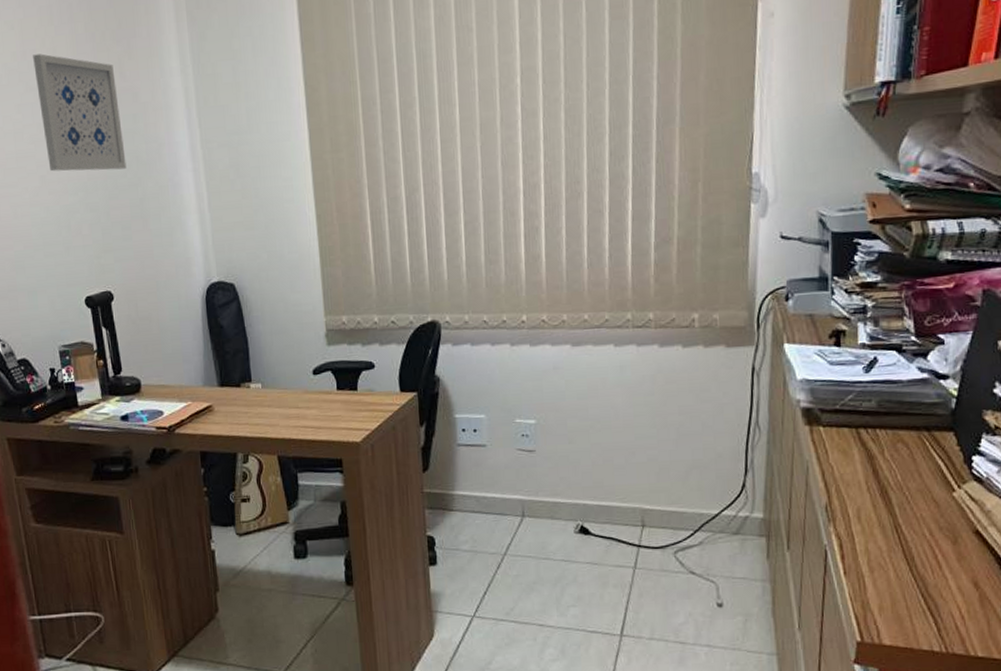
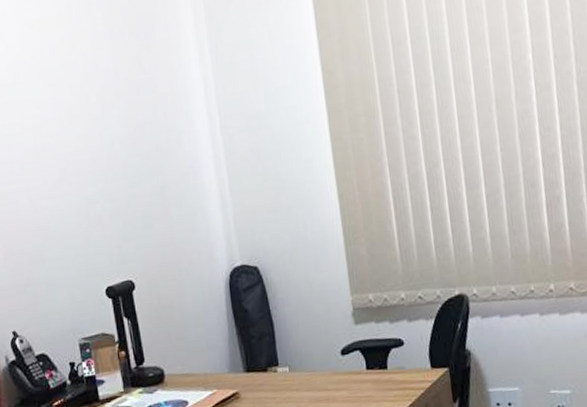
wall art: present [33,54,127,172] -> none [52,50,147,164]

